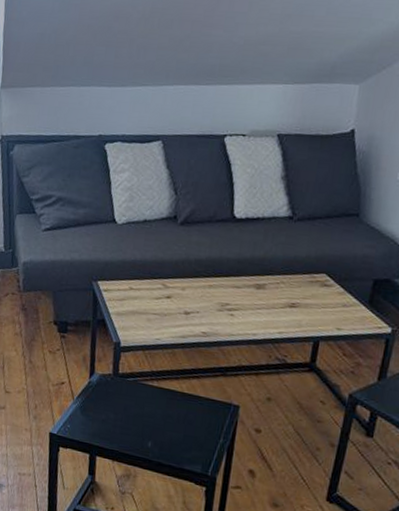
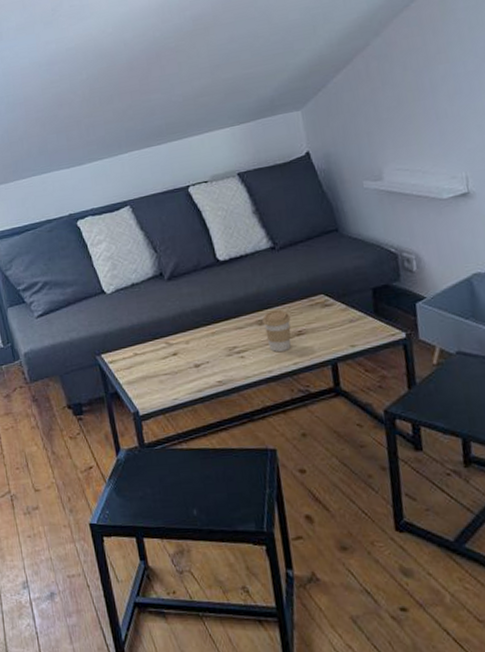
coffee cup: none [260,277,289,320] -> present [262,309,291,353]

